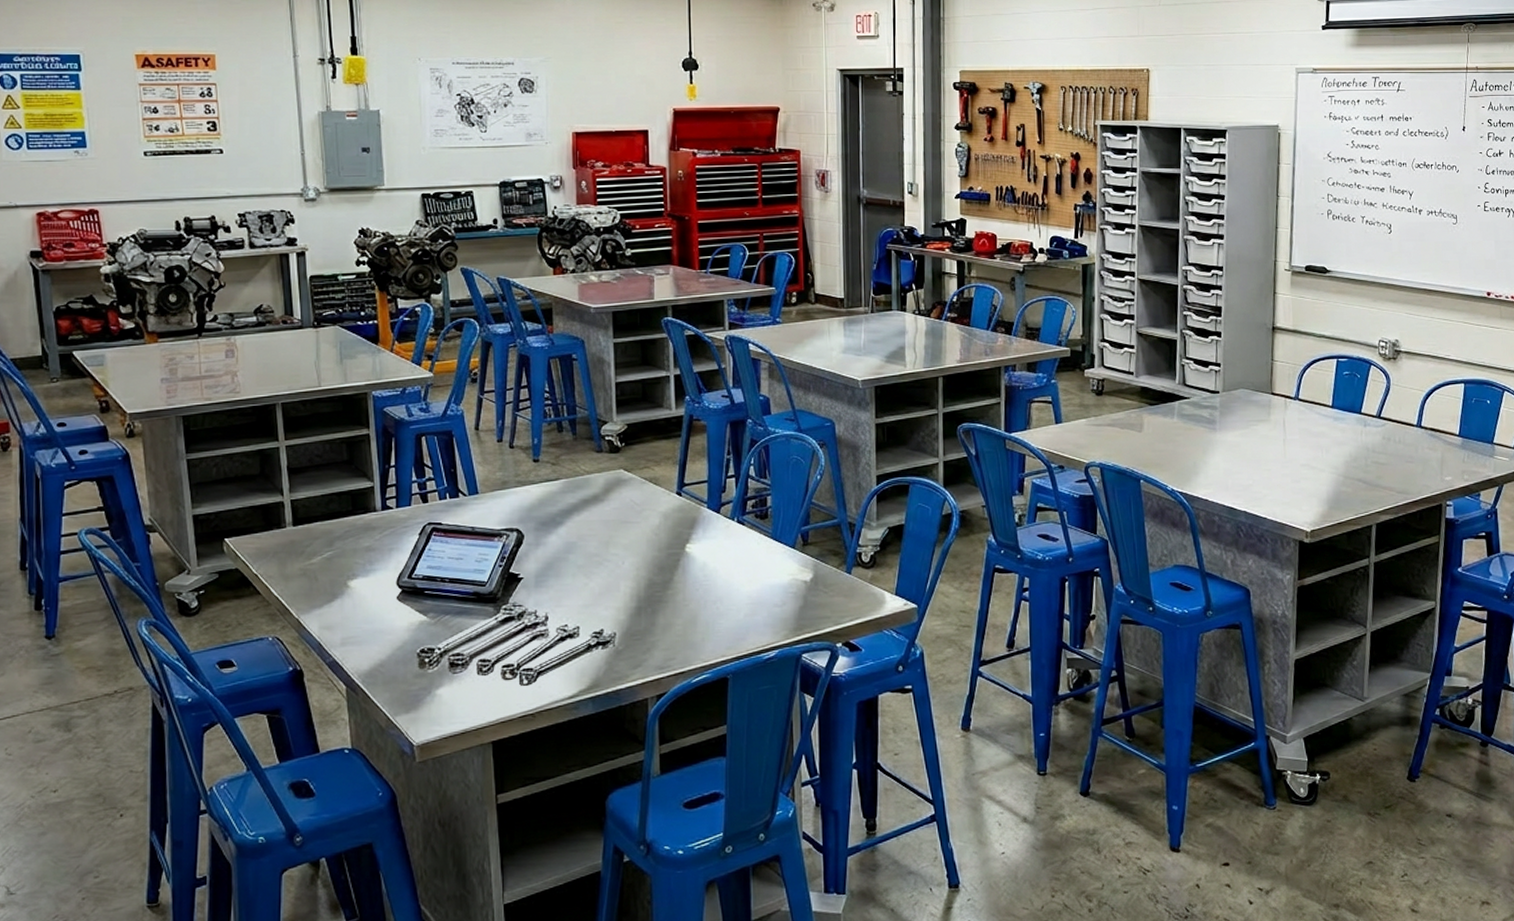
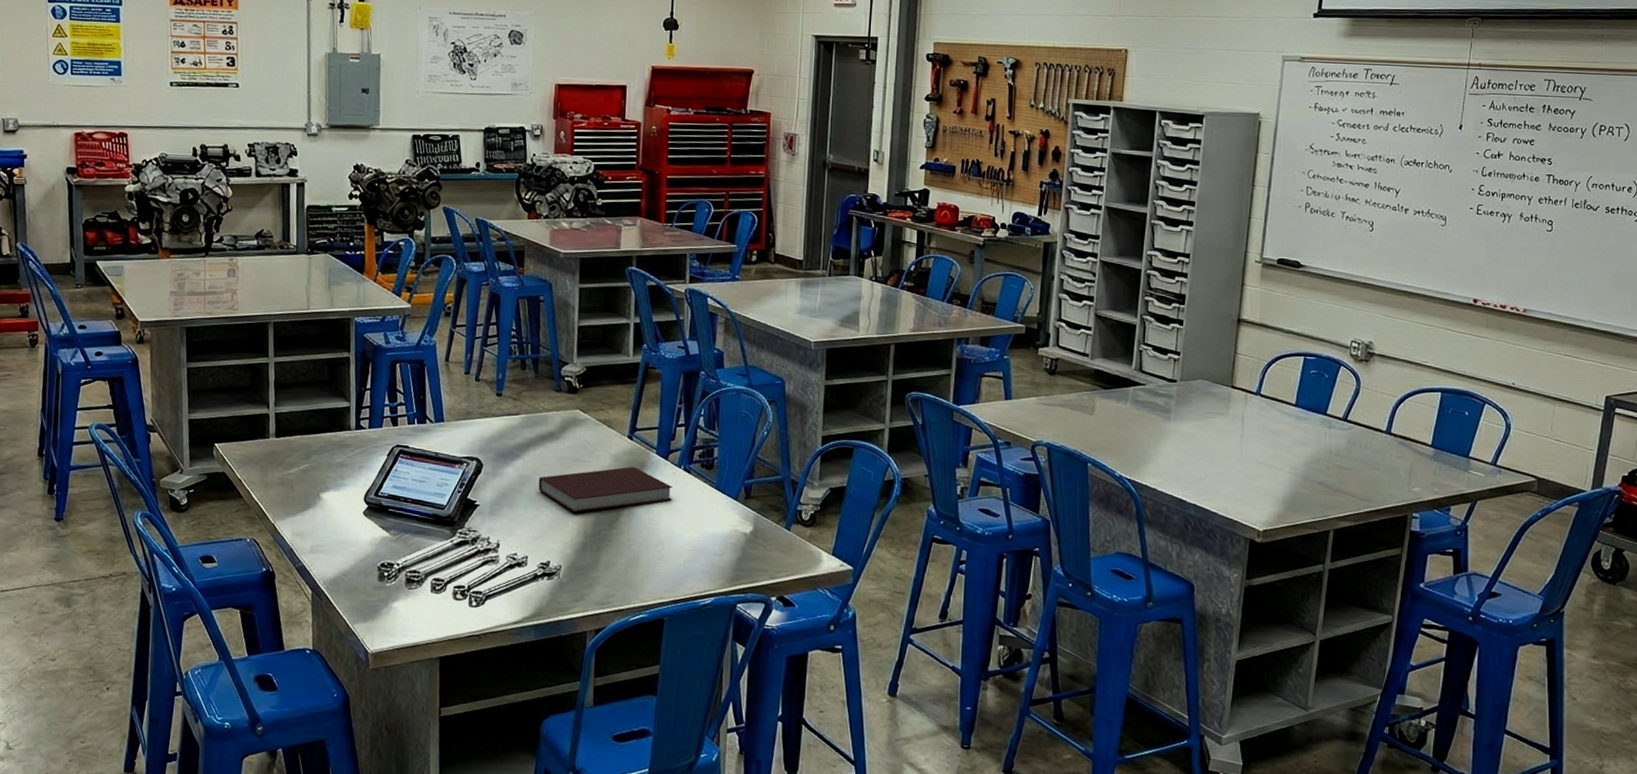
notebook: none [585,524,728,576] -> present [538,467,673,513]

